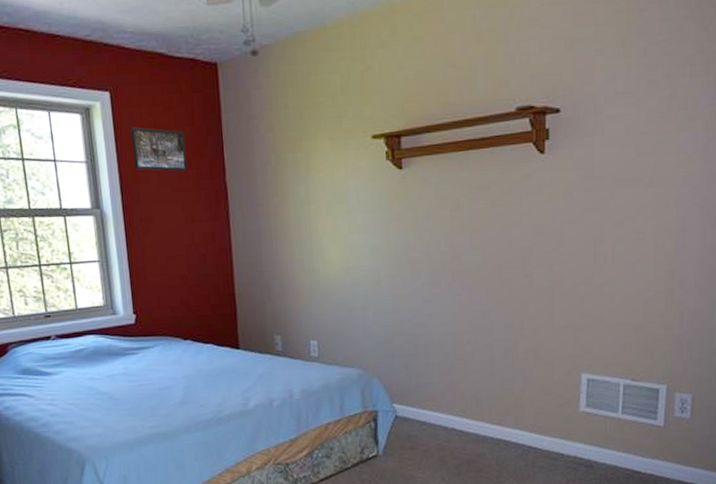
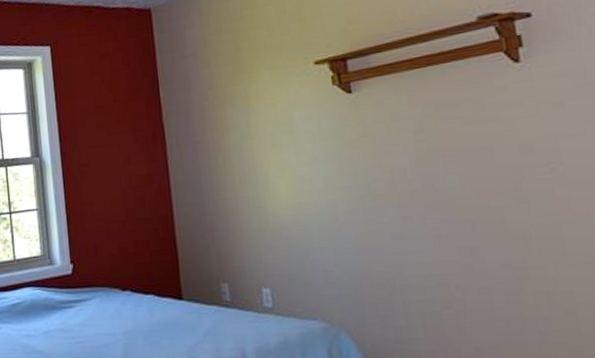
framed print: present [130,127,188,172] -> none [69,75,124,117]

